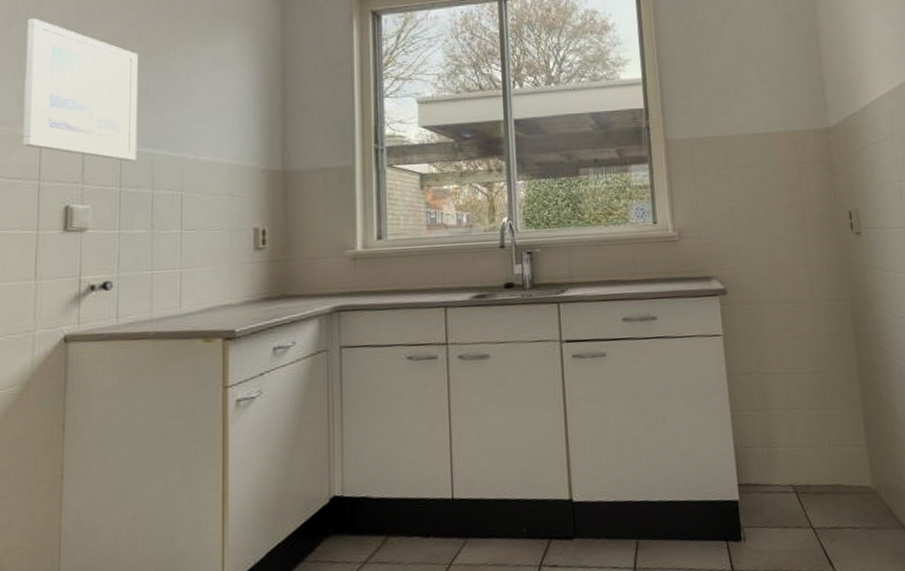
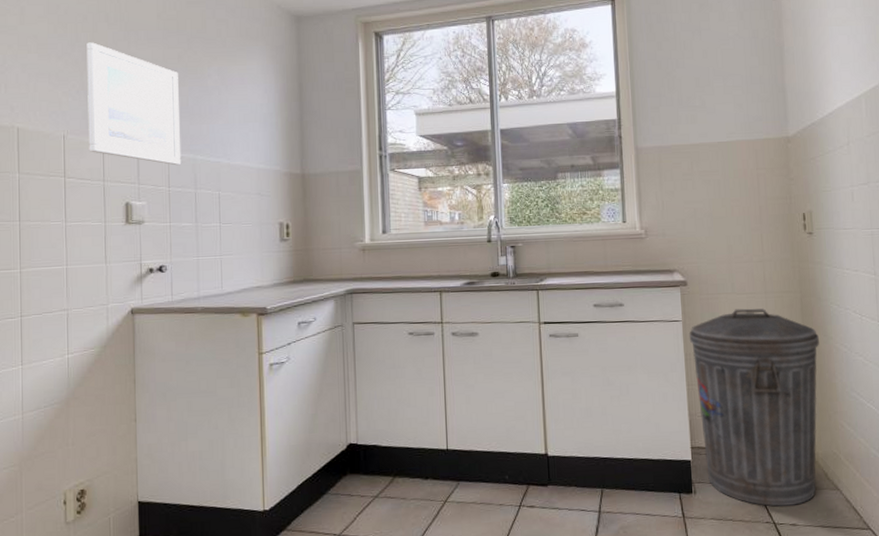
trash can: none [730,319,880,553] -> present [689,308,819,507]

